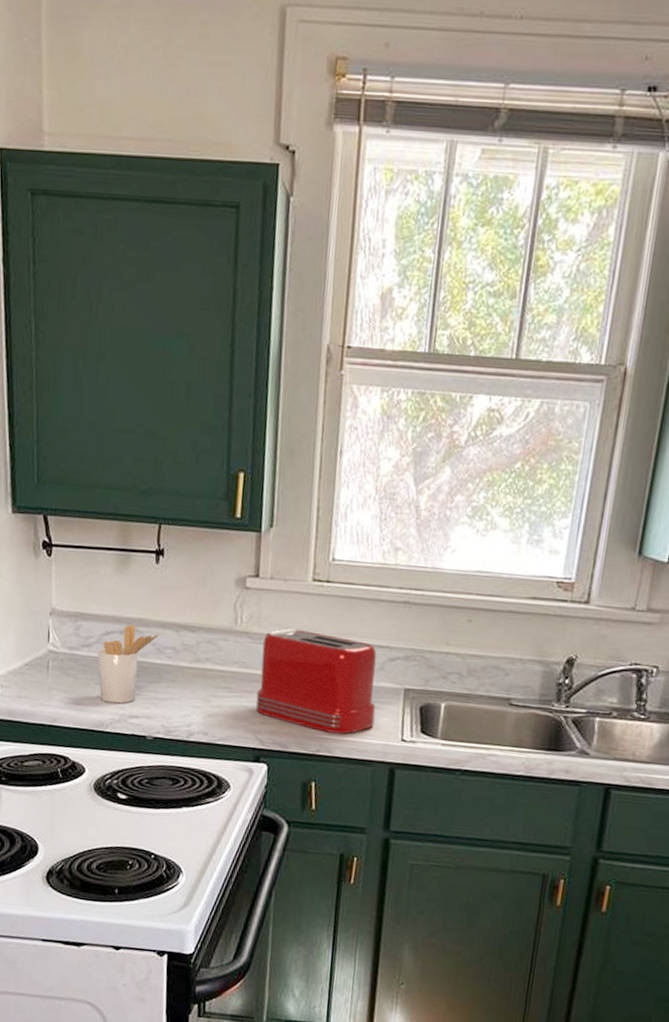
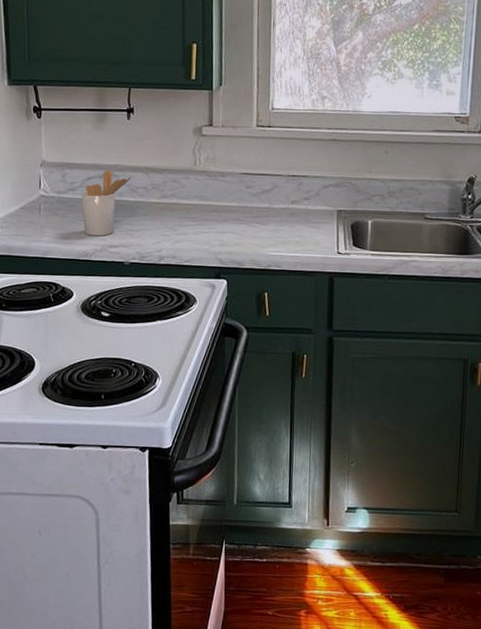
toaster: present [255,628,377,734] -> none [214,166,315,251]

